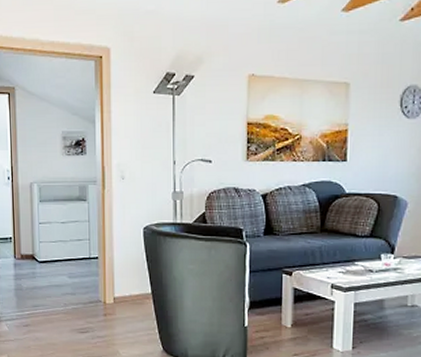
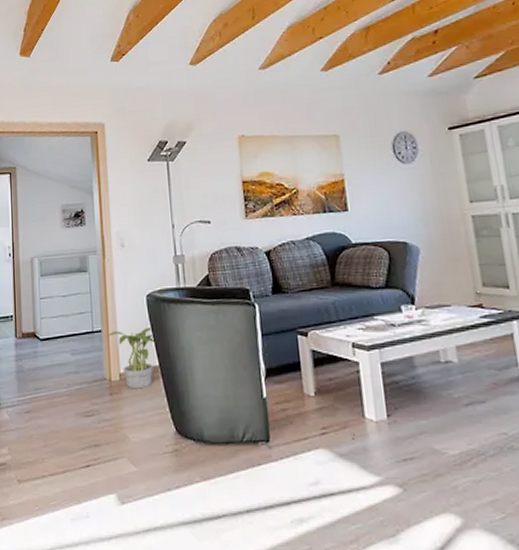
potted plant: none [104,258,149,312] -> present [108,327,155,389]

